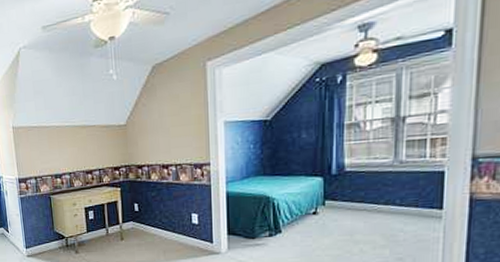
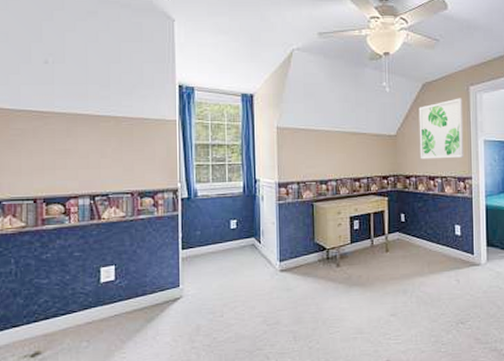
wall art: none [149,76,201,148] -> present [418,98,464,159]

